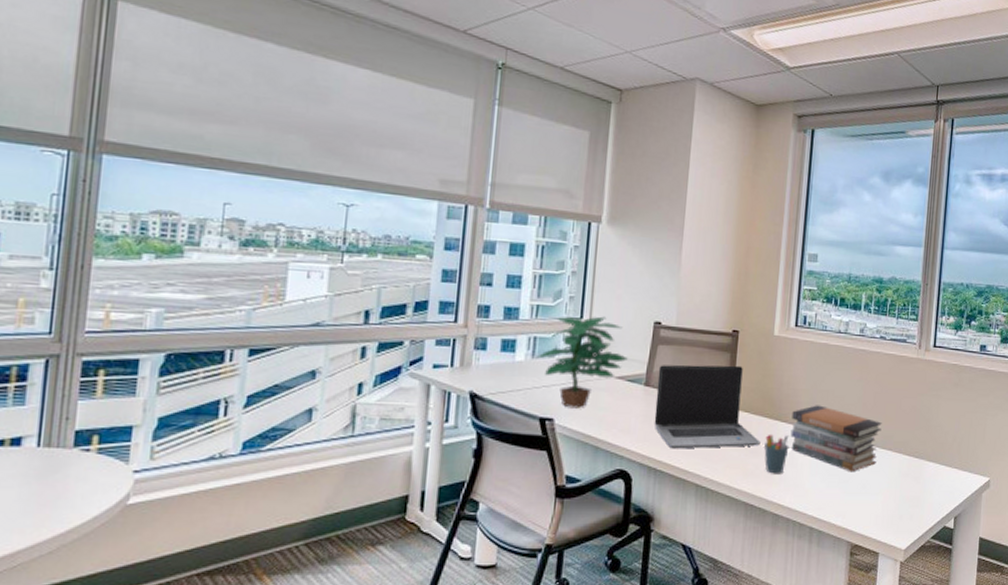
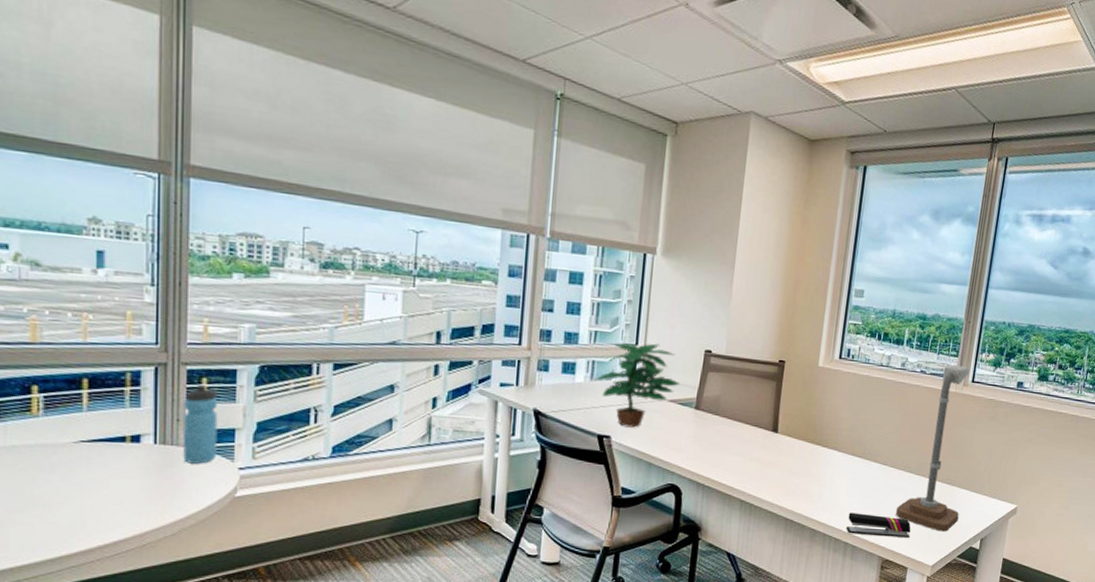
water bottle: none [70,377,116,468] -> present [183,384,218,464]
laptop computer: present [654,364,761,449] -> none [703,390,802,468]
pen holder: present [764,434,789,474] -> none [805,457,829,494]
book stack: present [790,405,882,473] -> none [830,432,918,495]
stapler: none [810,493,880,519] -> present [845,512,911,538]
desk lamp: none [863,328,930,511] -> present [896,364,969,532]

